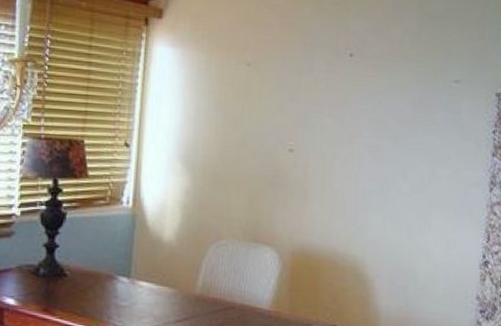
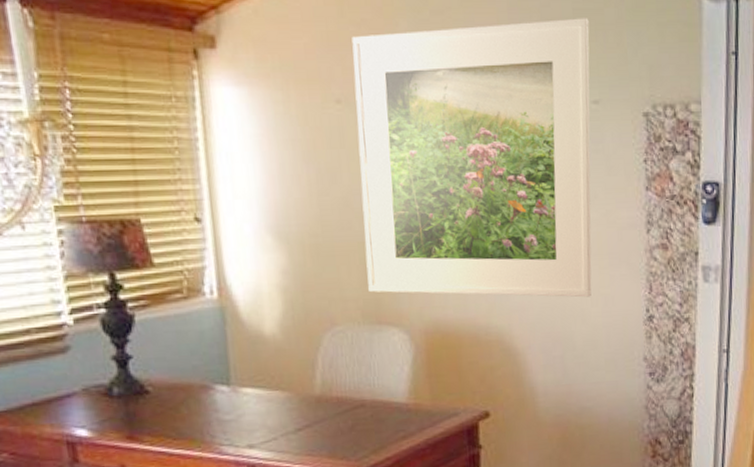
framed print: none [251,15,458,240] -> present [352,18,592,298]

